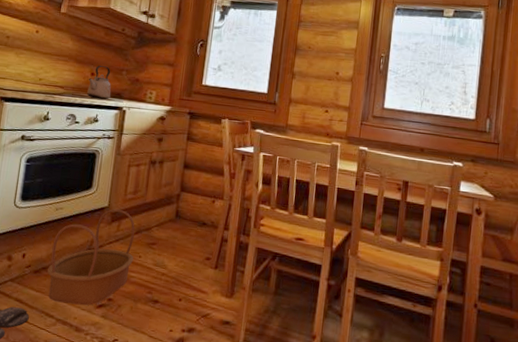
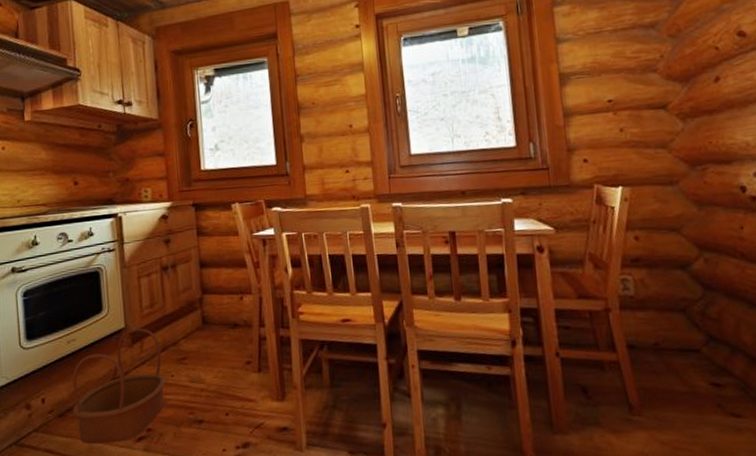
kettle: present [87,65,112,100] -> none [72,171,102,211]

